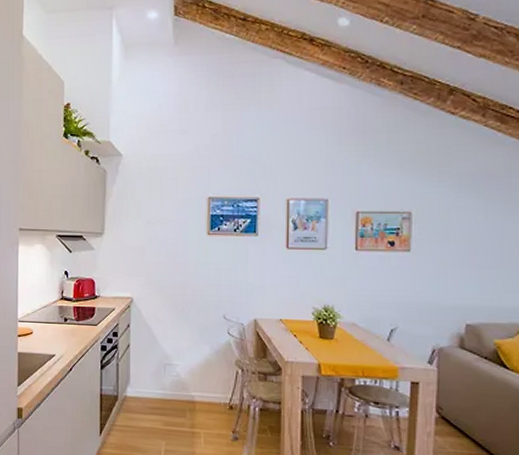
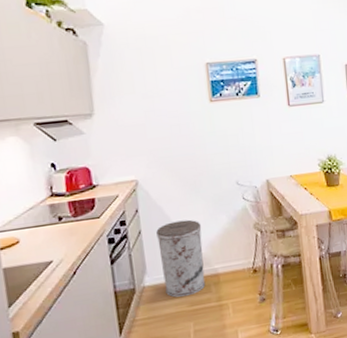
trash can: none [143,342,185,416] -> present [156,219,206,298]

